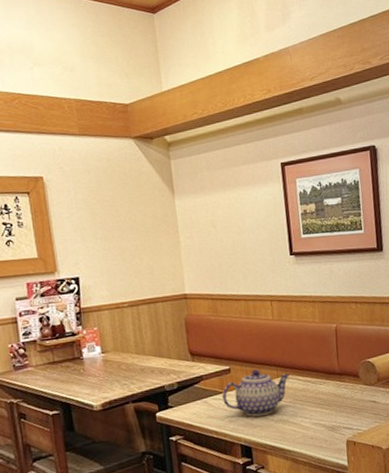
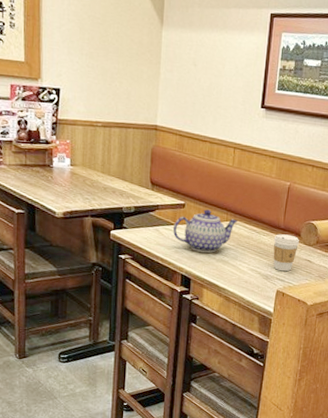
coffee cup: none [331,378,359,419] -> present [273,234,299,272]

